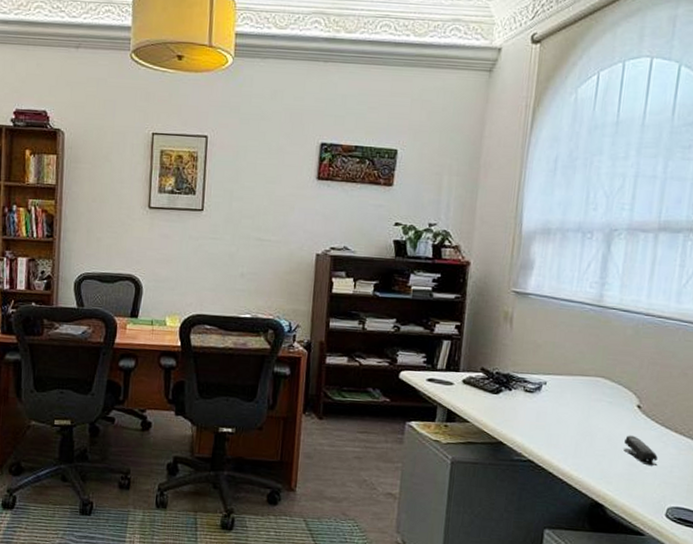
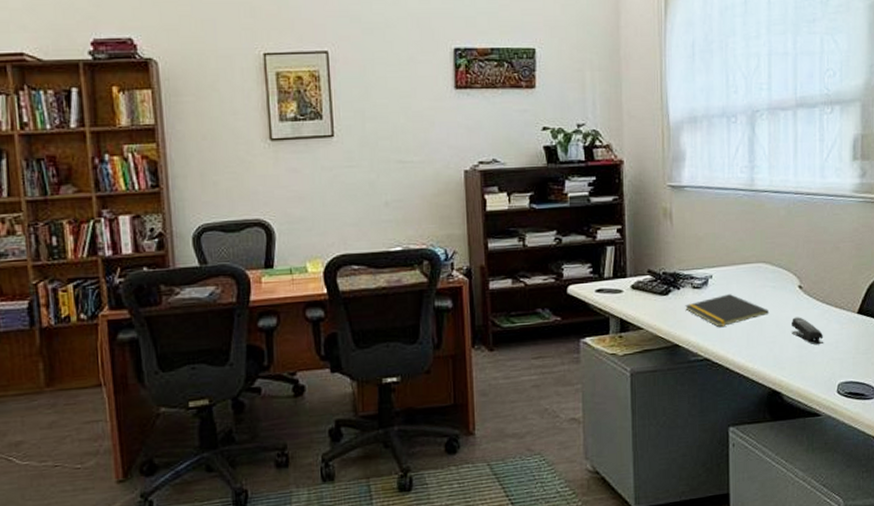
notepad: none [514,402,603,432] -> present [685,294,770,327]

